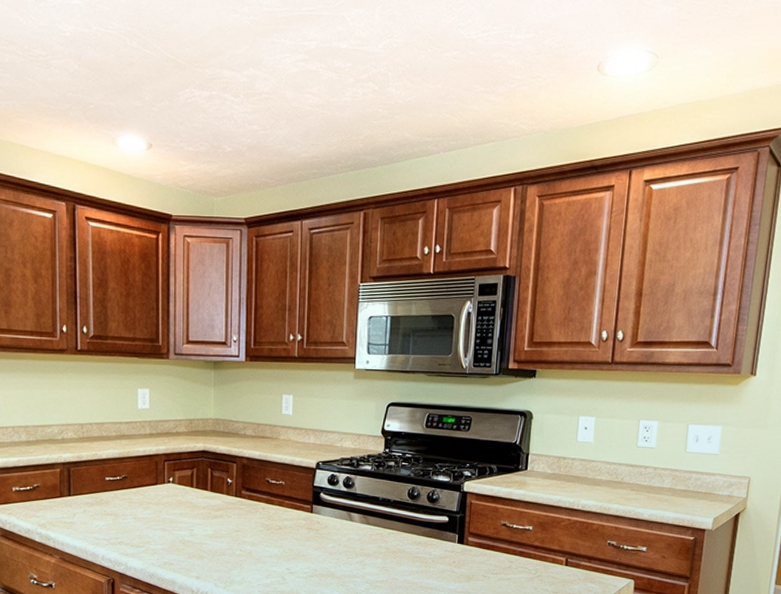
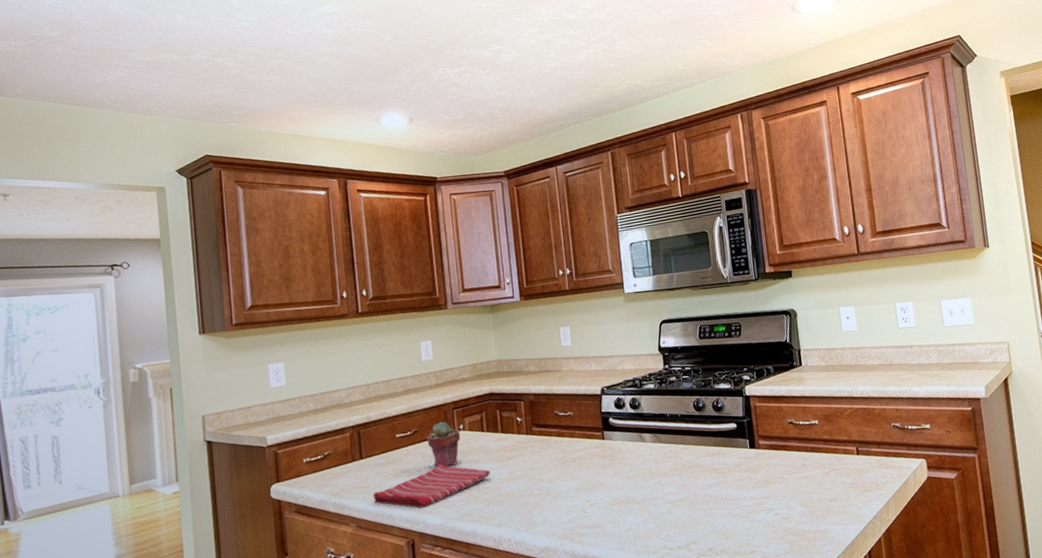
dish towel: none [78,512,196,551] -> present [373,464,491,508]
potted succulent: none [136,472,169,516] -> present [427,422,461,467]

